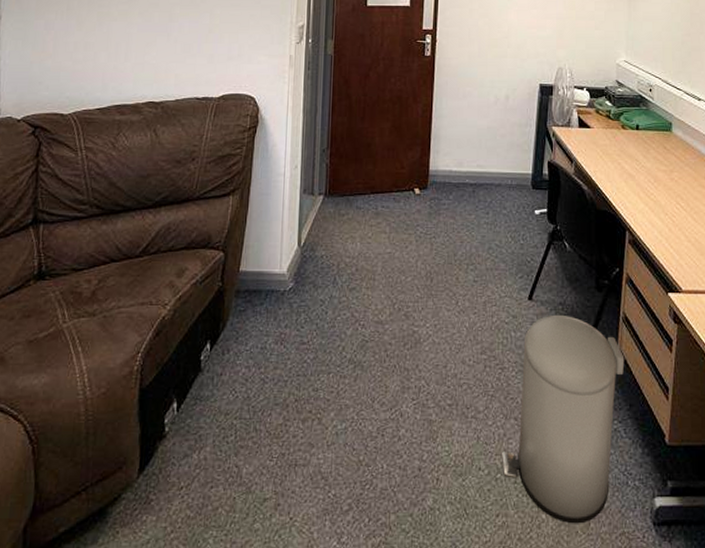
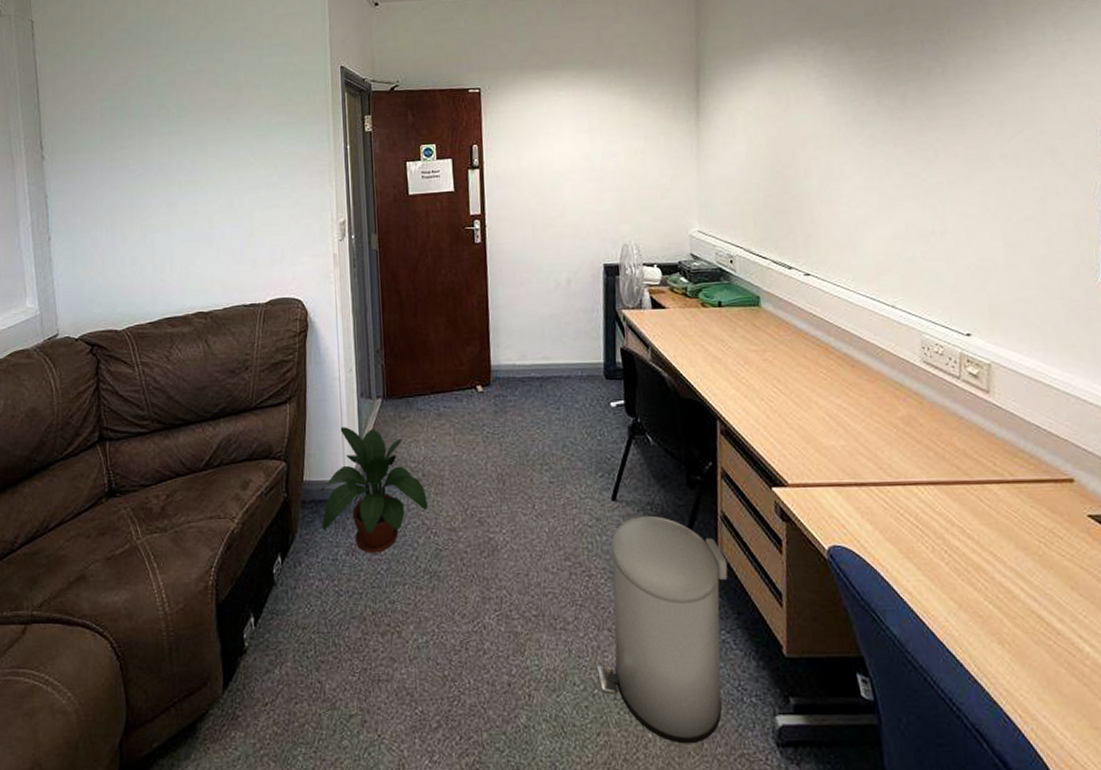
potted plant: none [254,221,358,343] -> present [321,427,428,553]

